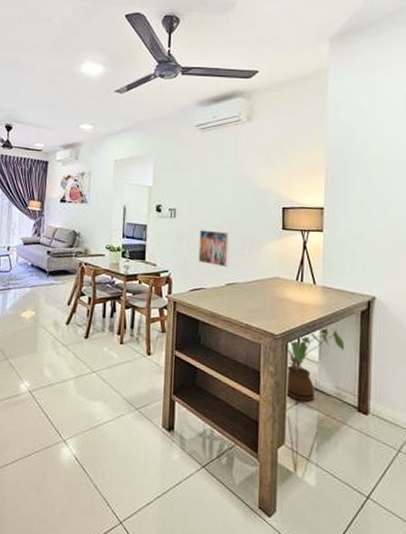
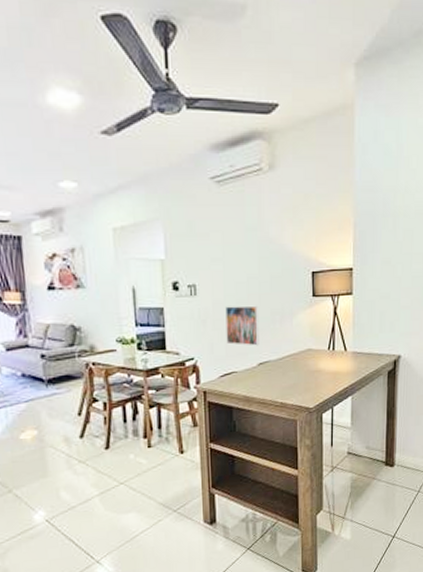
house plant: present [284,327,345,402] -> none [321,392,374,467]

